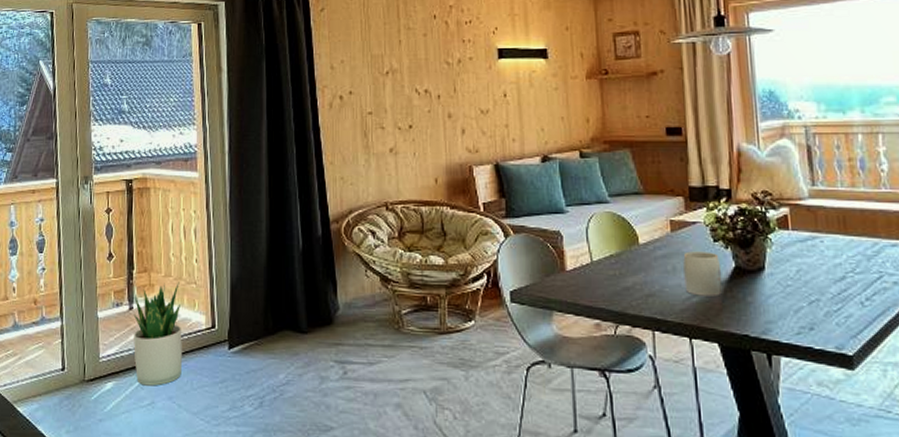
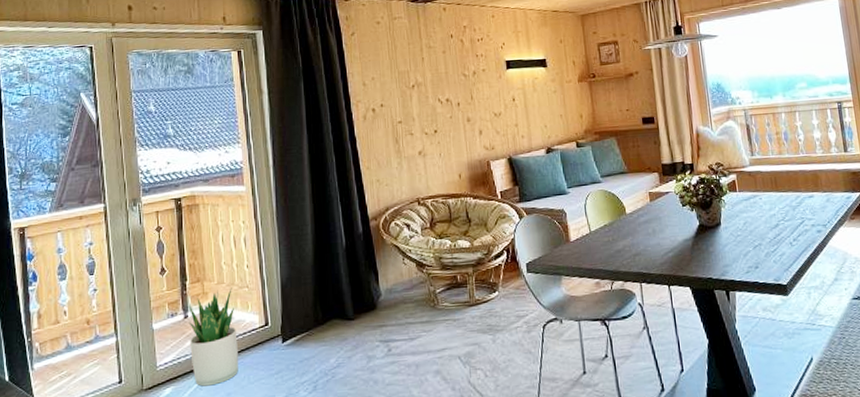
mug: present [683,251,723,297] -> none [660,215,691,251]

